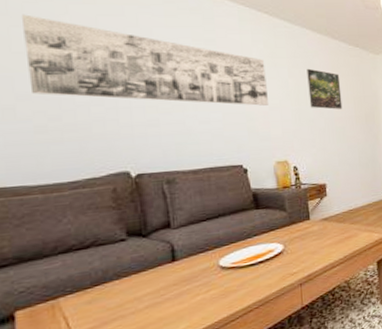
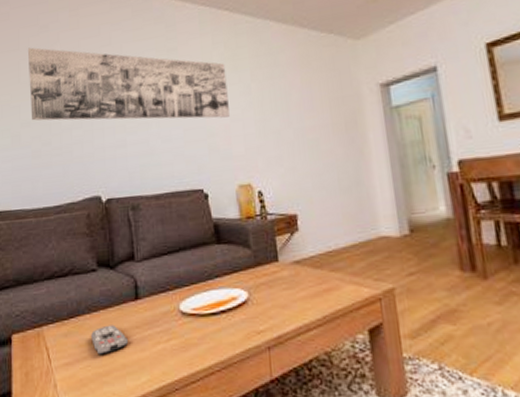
remote control: none [121,286,164,315] -> present [91,324,128,355]
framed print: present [307,68,343,110] -> none [271,67,315,117]

